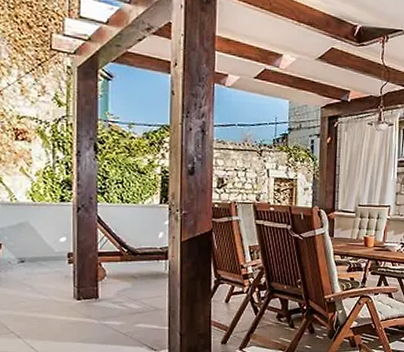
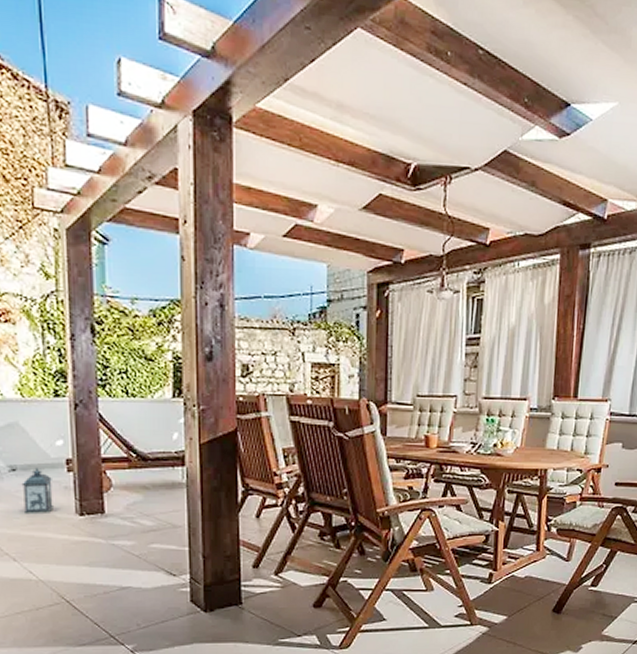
lantern: none [28,260,56,299] -> present [21,468,55,515]

